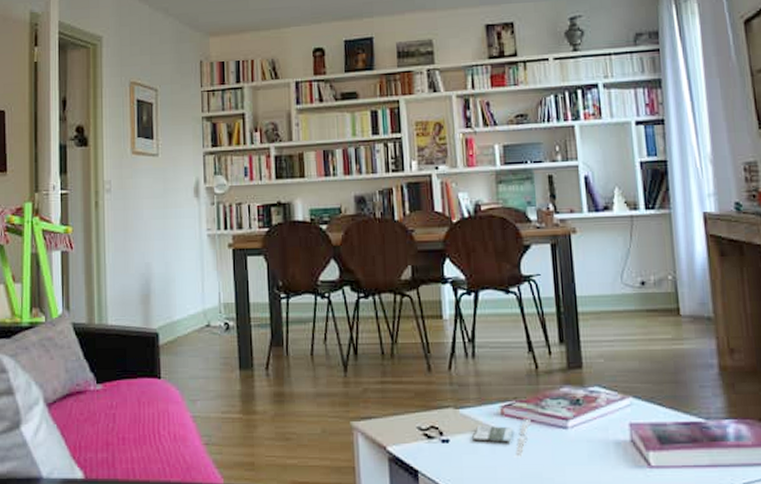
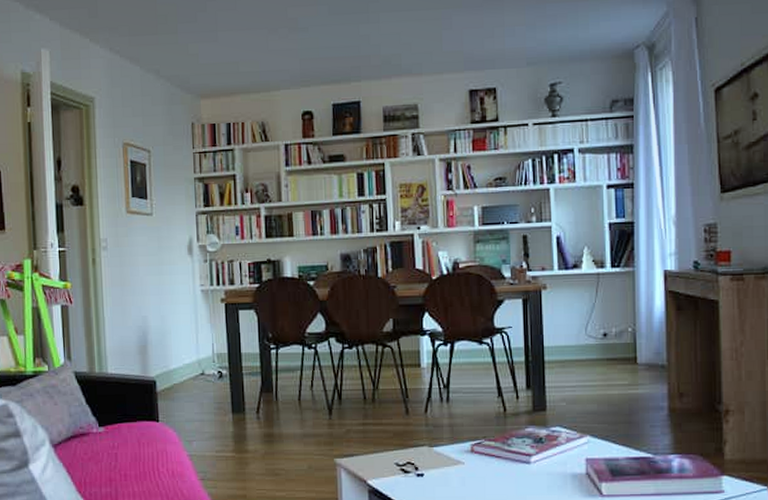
magazine: present [472,418,531,459] -> none [445,455,498,490]

